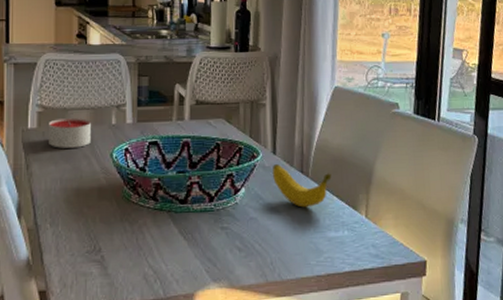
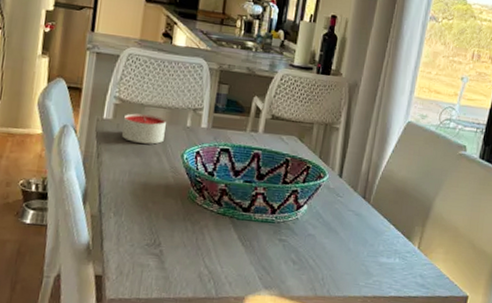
banana: present [273,163,332,208] -> none [336,186,392,232]

